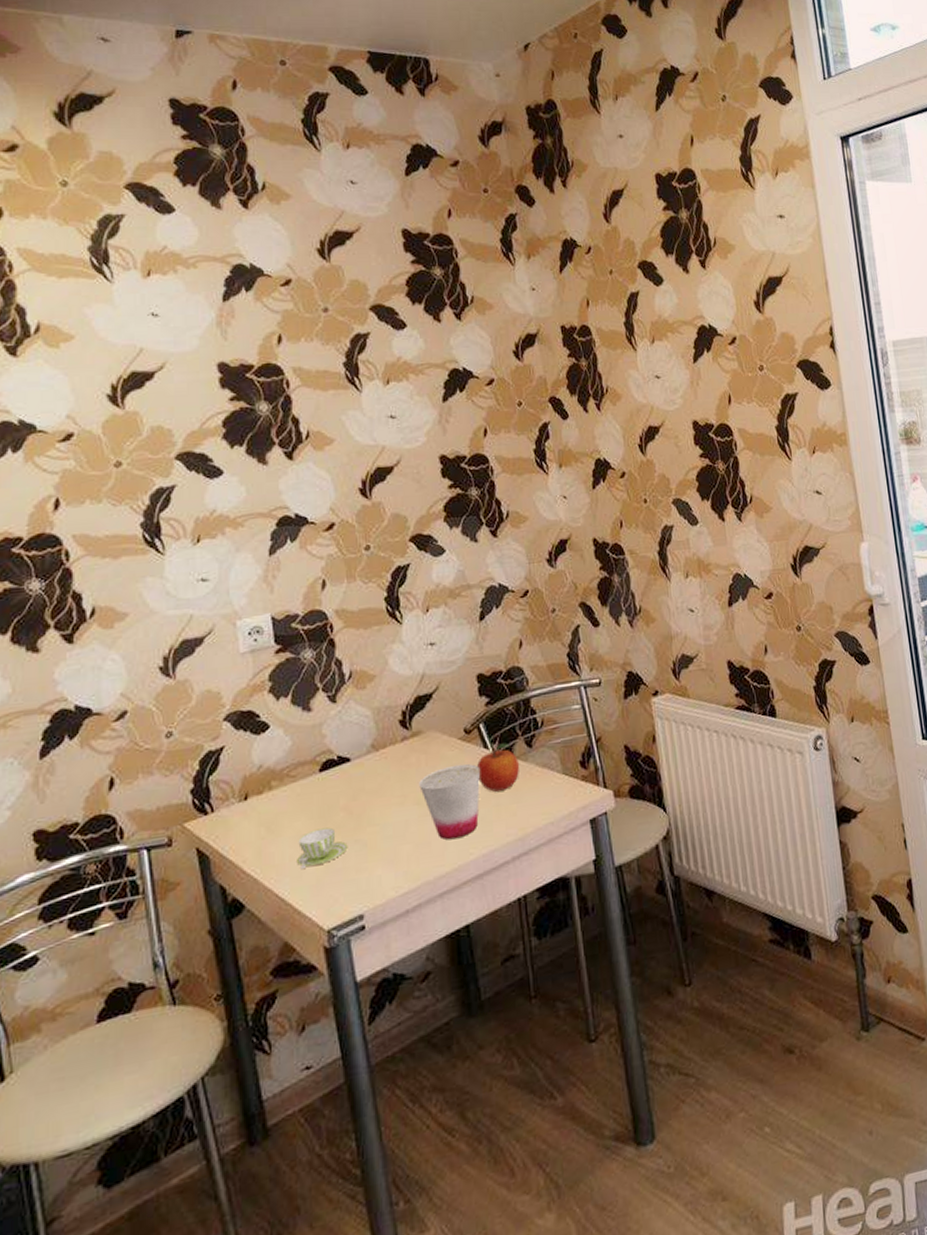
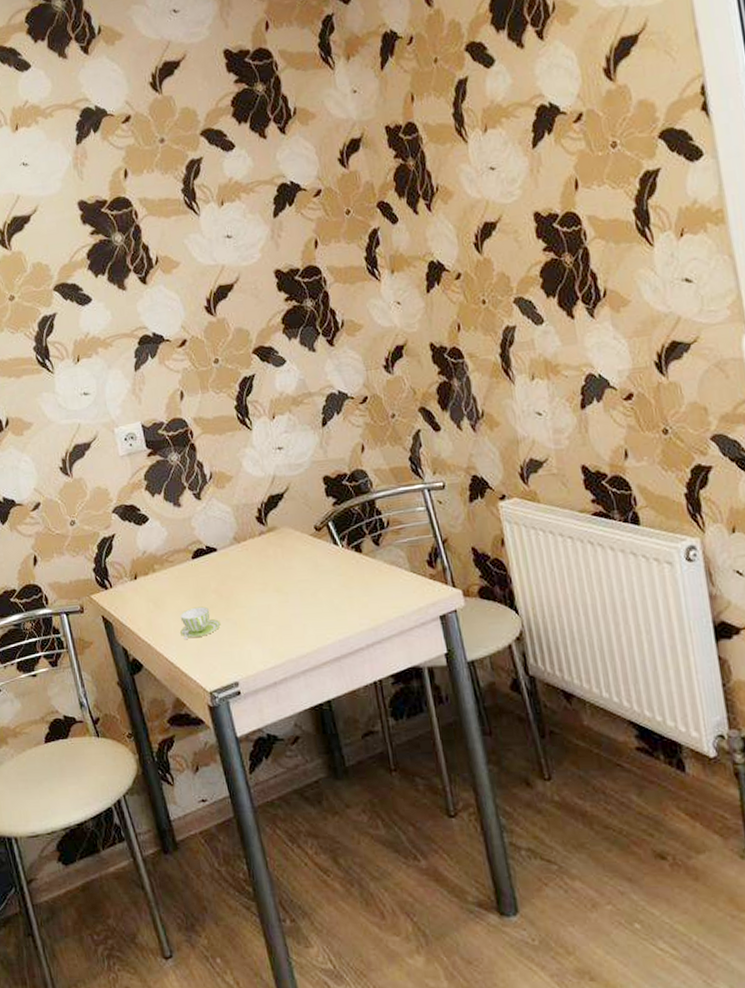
cup: present [419,764,481,840] -> none [277,558,333,625]
fruit: present [477,743,519,792] -> none [328,540,369,585]

